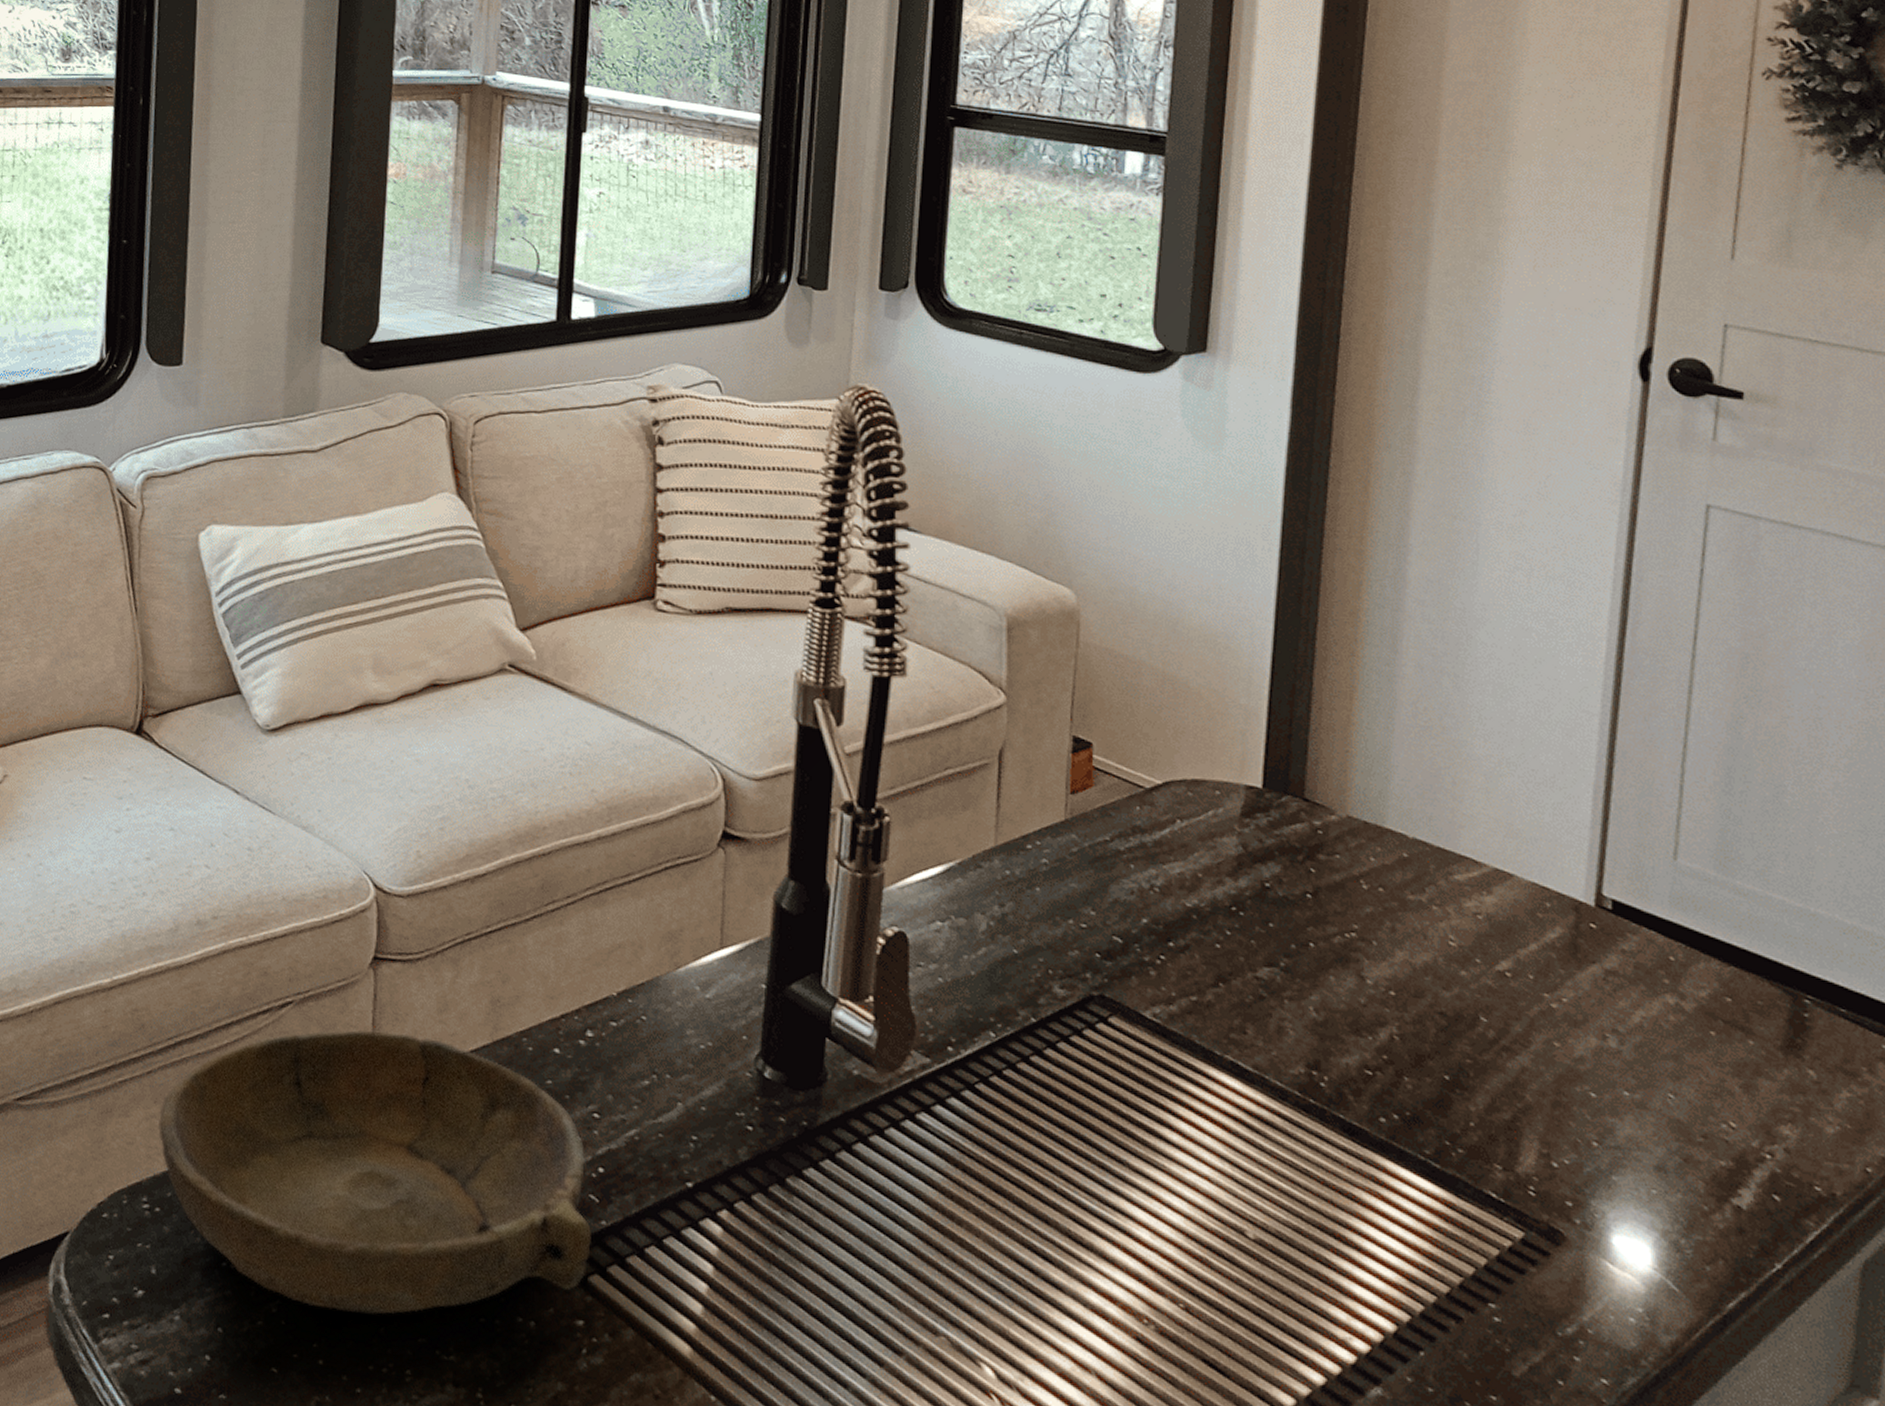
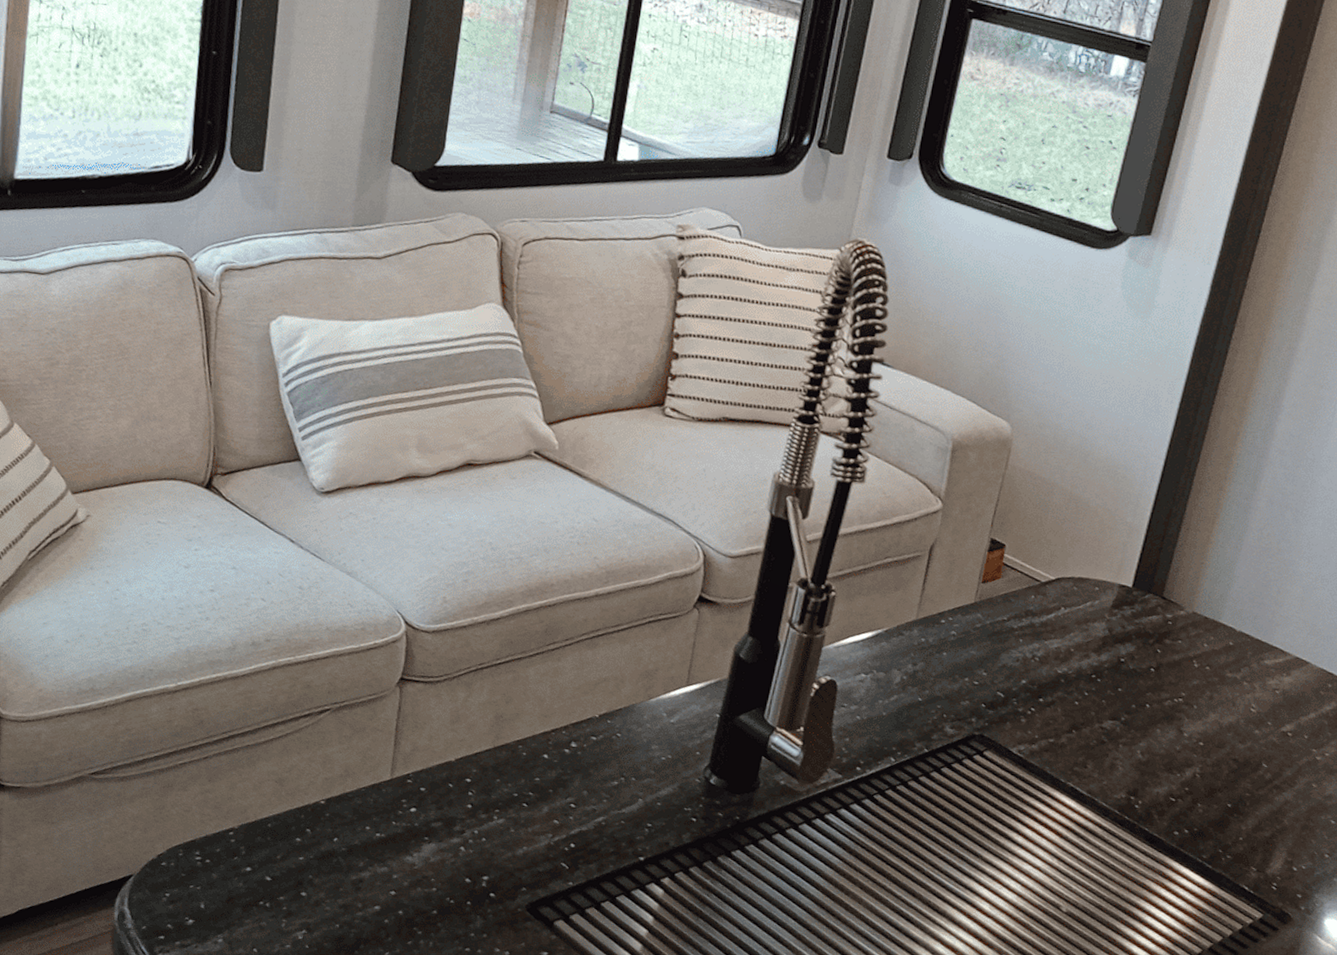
bowl: present [158,1029,591,1315] -> none [211,732,562,943]

